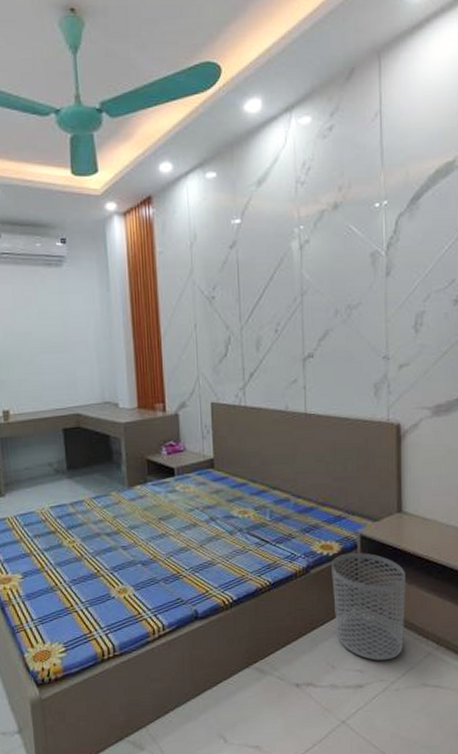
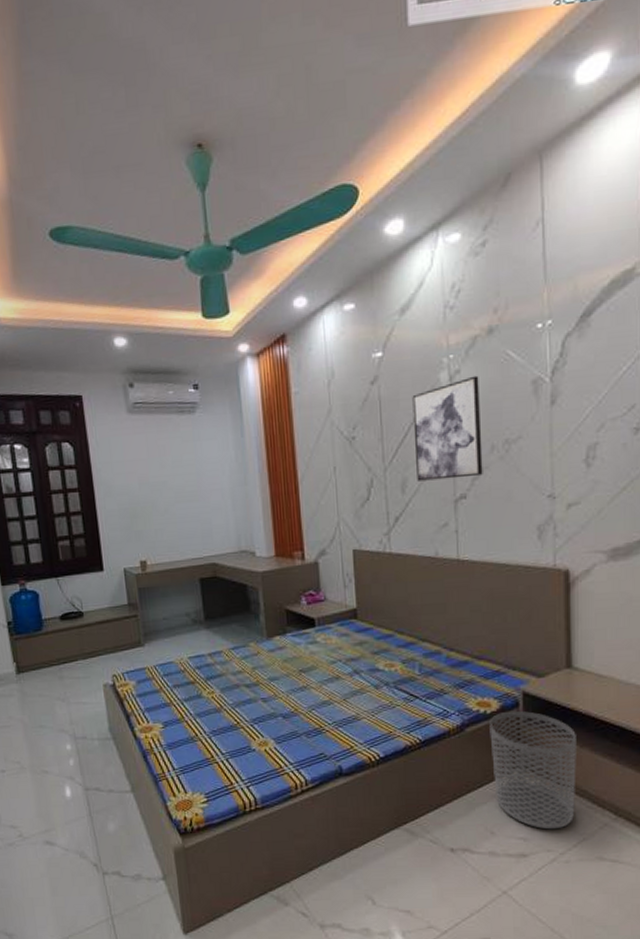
wall art: none [267,246,328,340] -> present [412,375,483,481]

